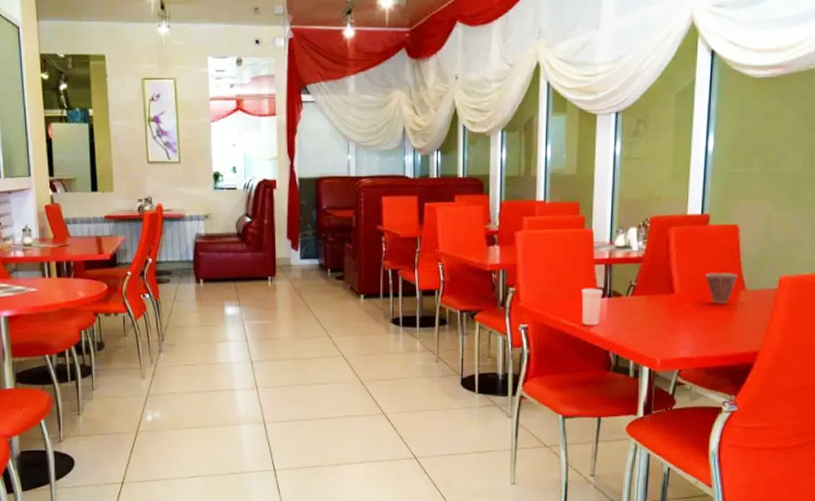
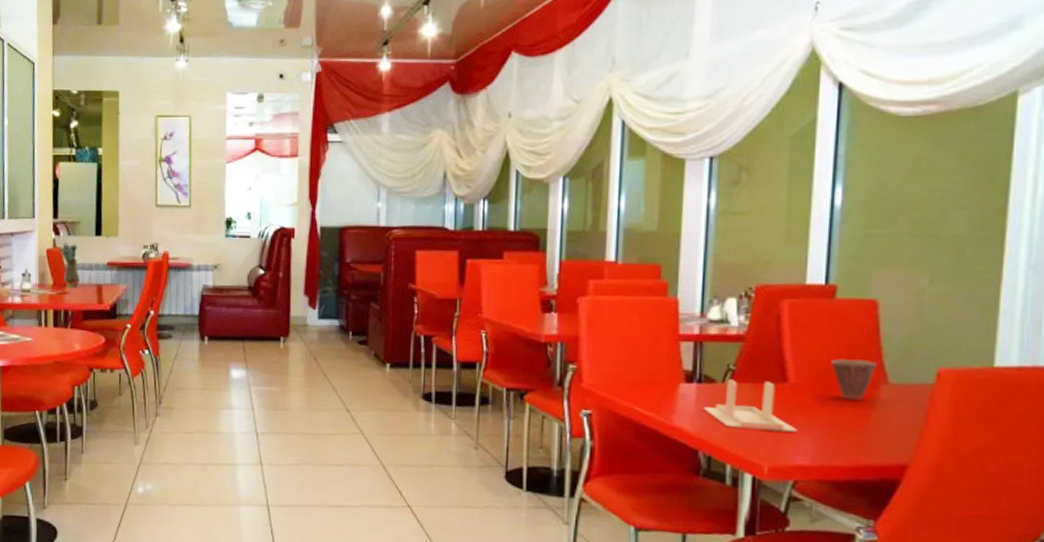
vase: none [57,199,79,242] -> present [59,243,80,289]
cup: present [581,288,604,325] -> none [662,369,692,417]
napkin holder: none [612,293,681,332] -> present [703,379,797,432]

